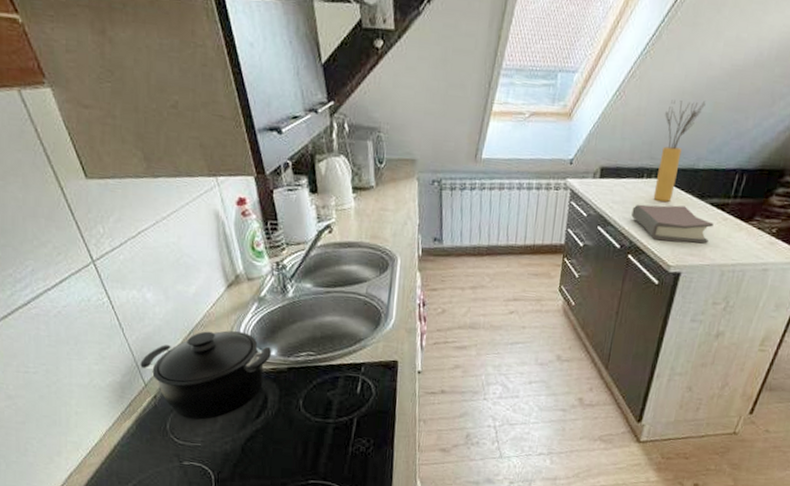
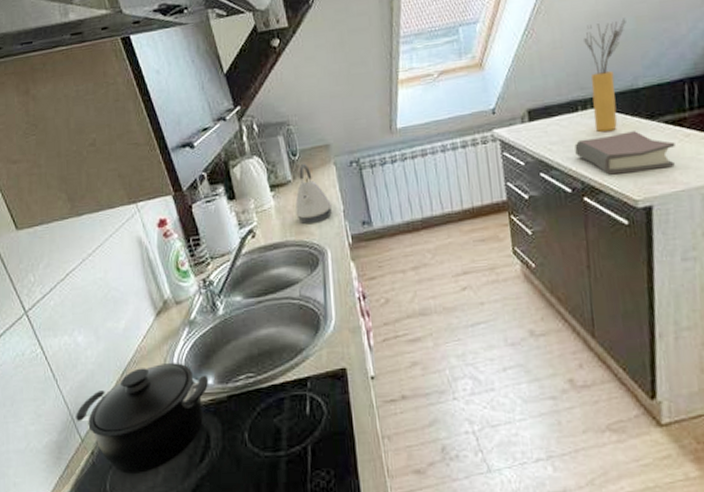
kettle: none [373,172,408,231] -> present [294,163,332,224]

